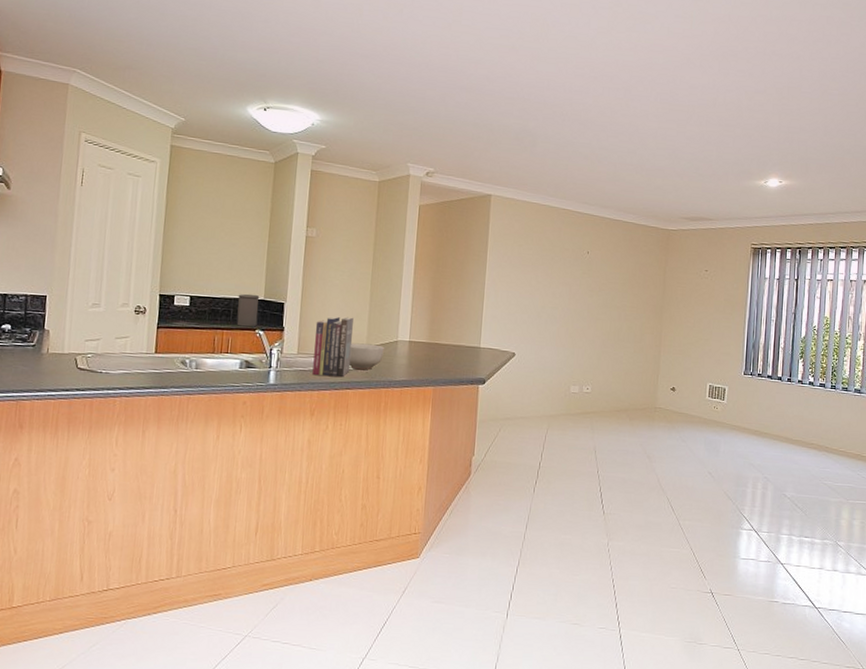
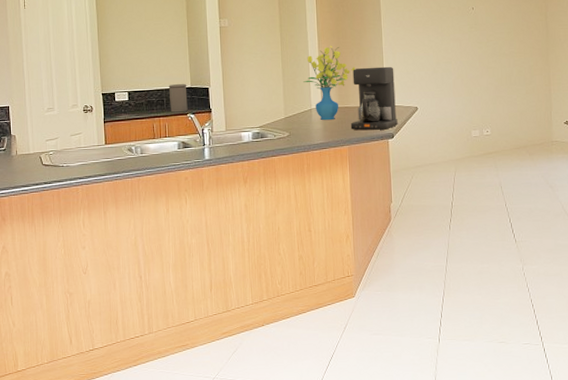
books: present [312,316,354,377] -> none [238,93,273,148]
bowl: present [349,342,385,370] -> none [271,114,302,138]
bouquet: none [392,273,453,356] -> present [303,45,356,121]
coffee maker: none [438,302,495,374] -> present [350,66,398,131]

